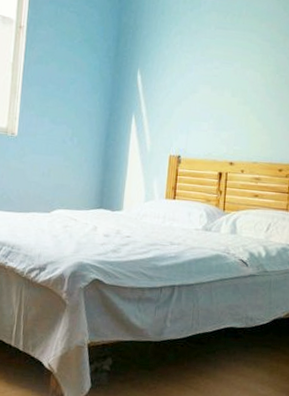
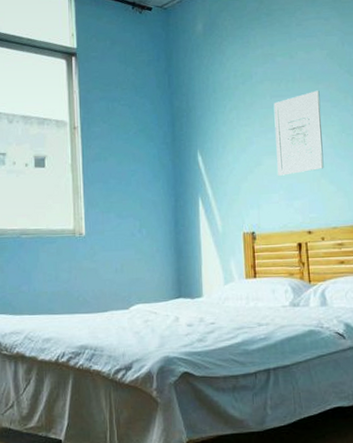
wall art: none [210,28,262,106] -> present [273,90,324,176]

